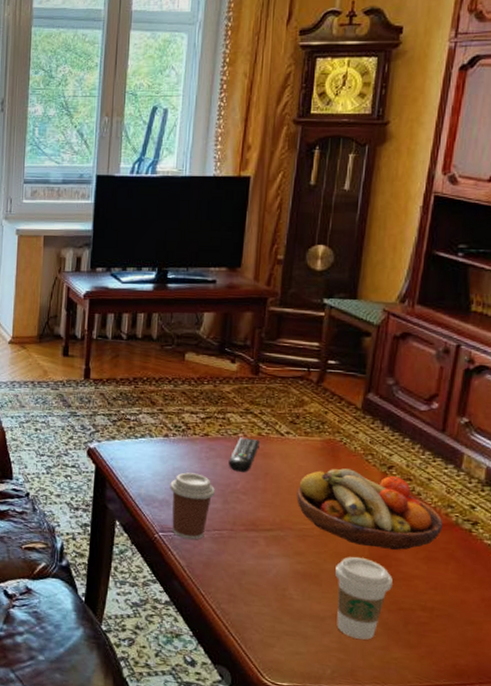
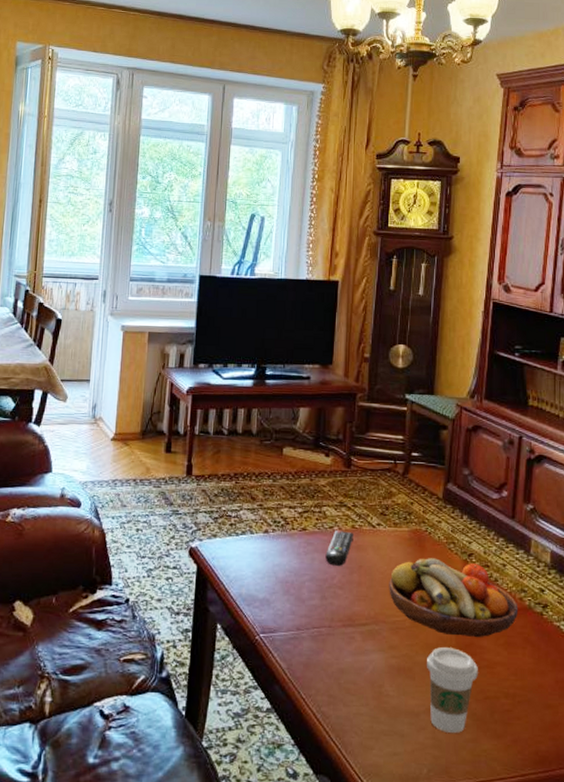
coffee cup: present [170,472,215,540] -> none [270,569,313,640]

